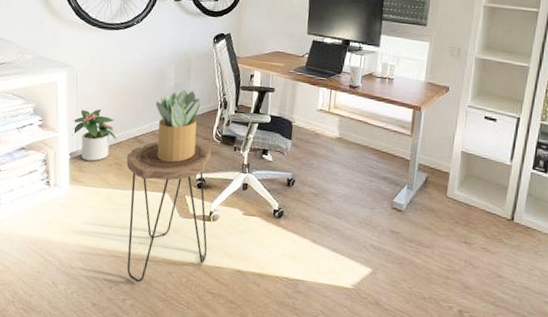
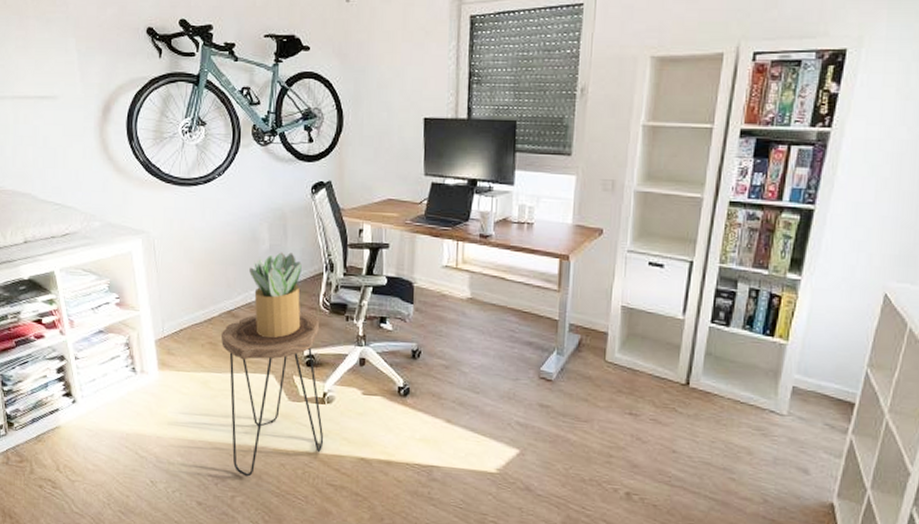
potted plant: present [72,108,117,161] -> none [154,280,208,342]

